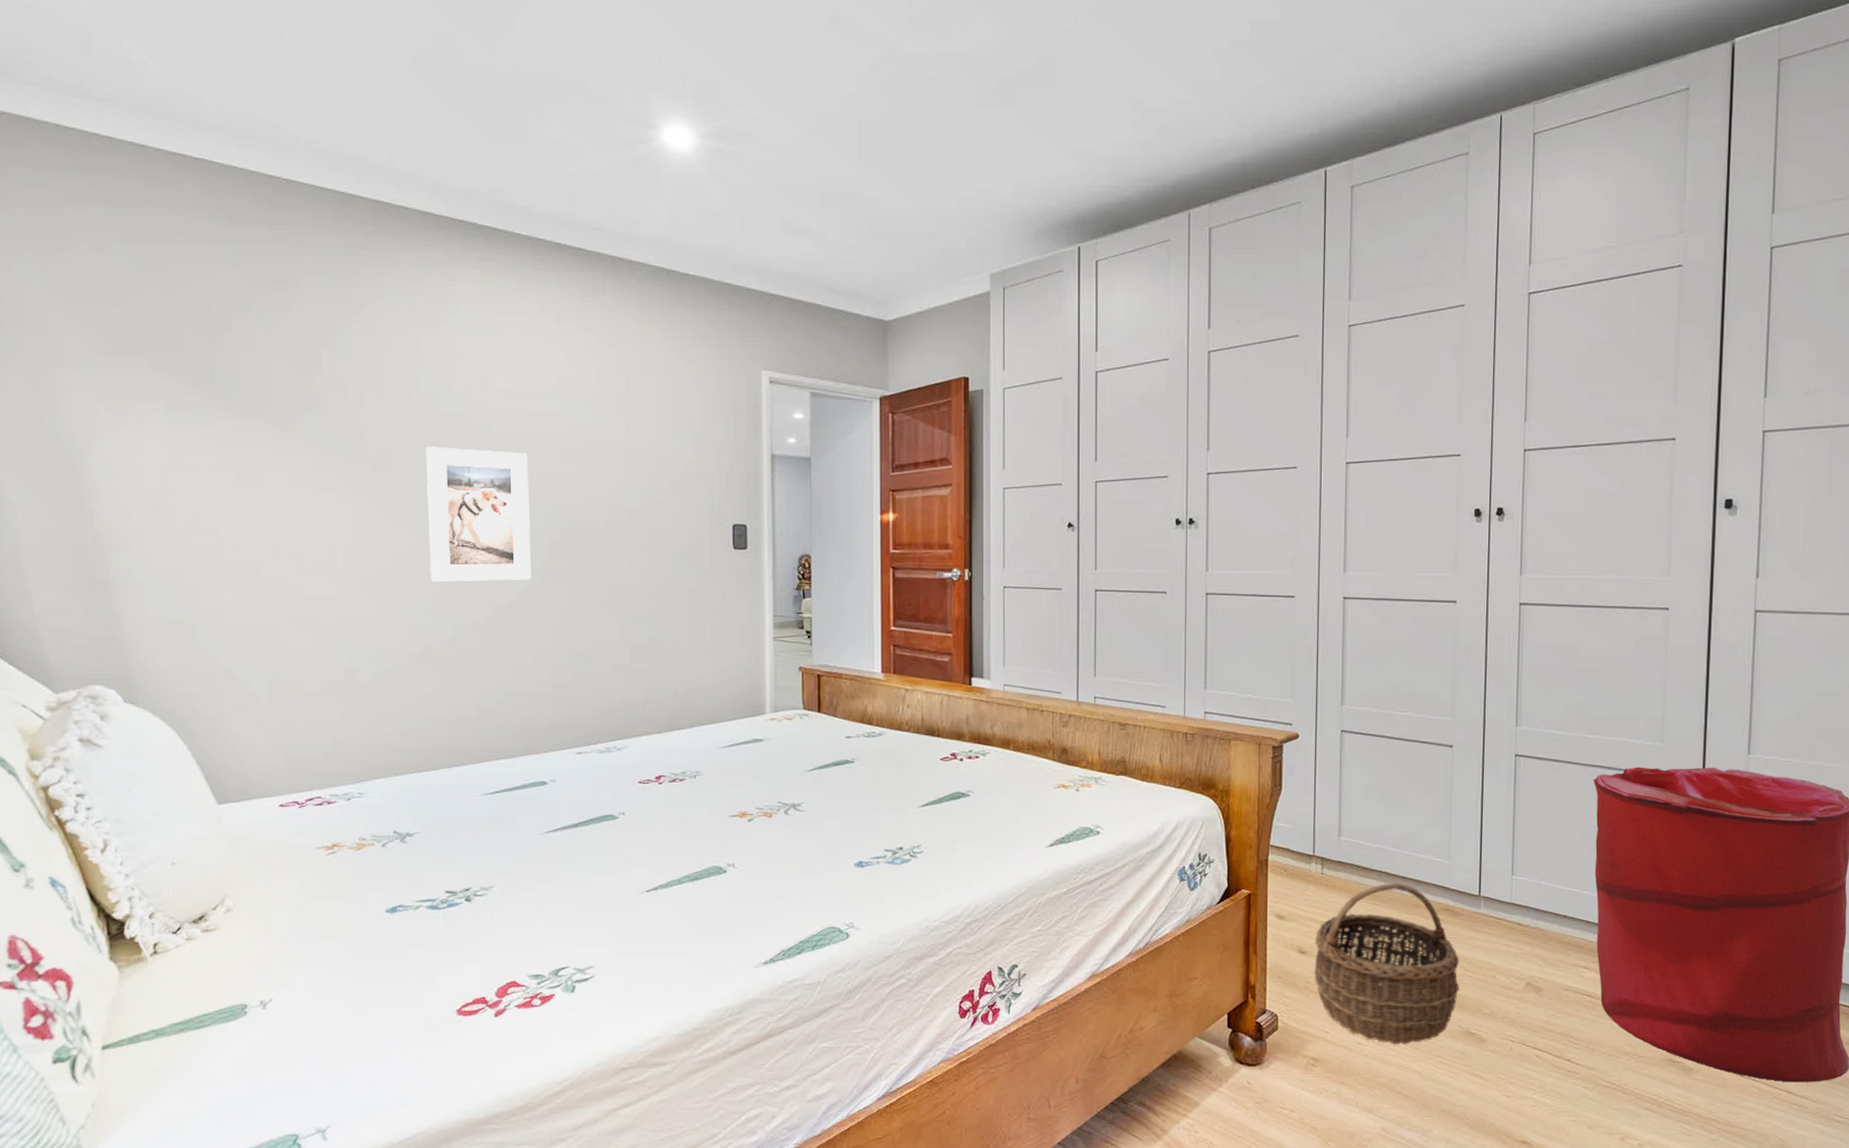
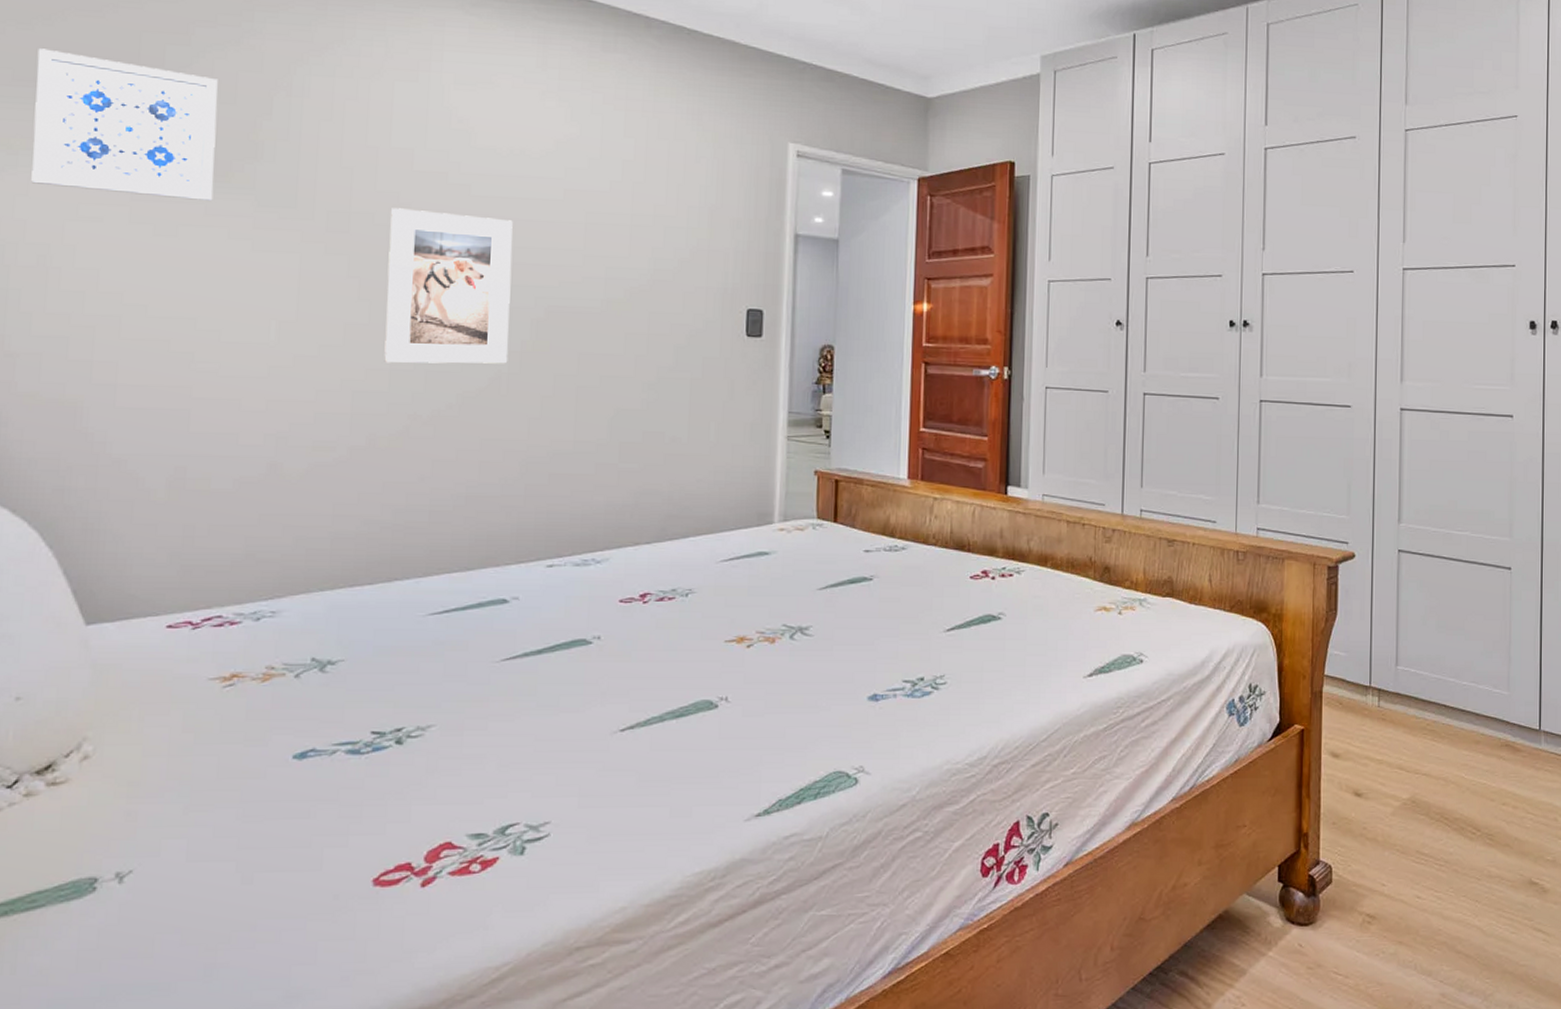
wall art: none [131,322,281,447] -> present [31,48,218,201]
wicker basket: present [1314,883,1459,1044] -> none [1370,717,1521,897]

